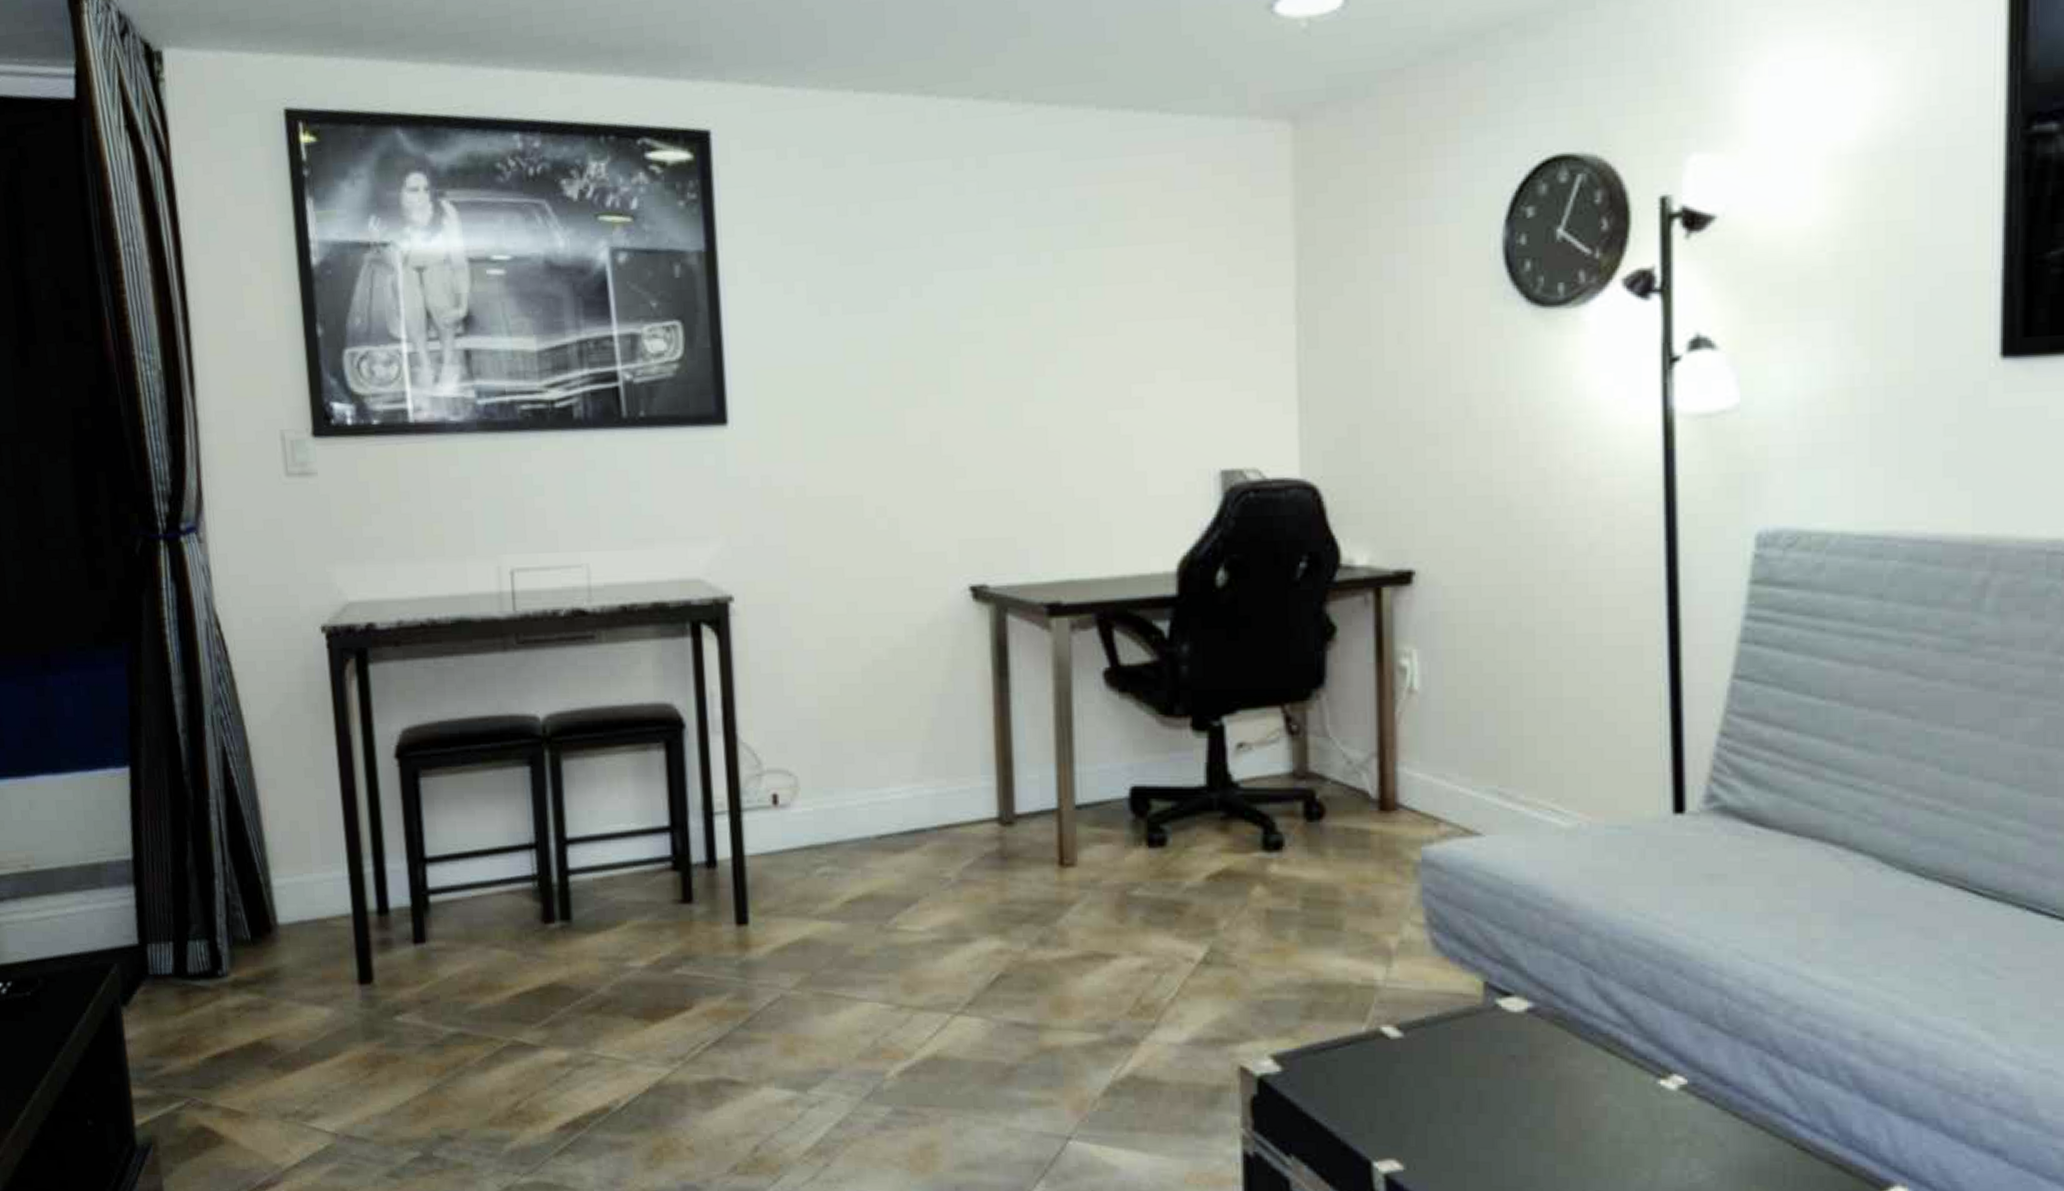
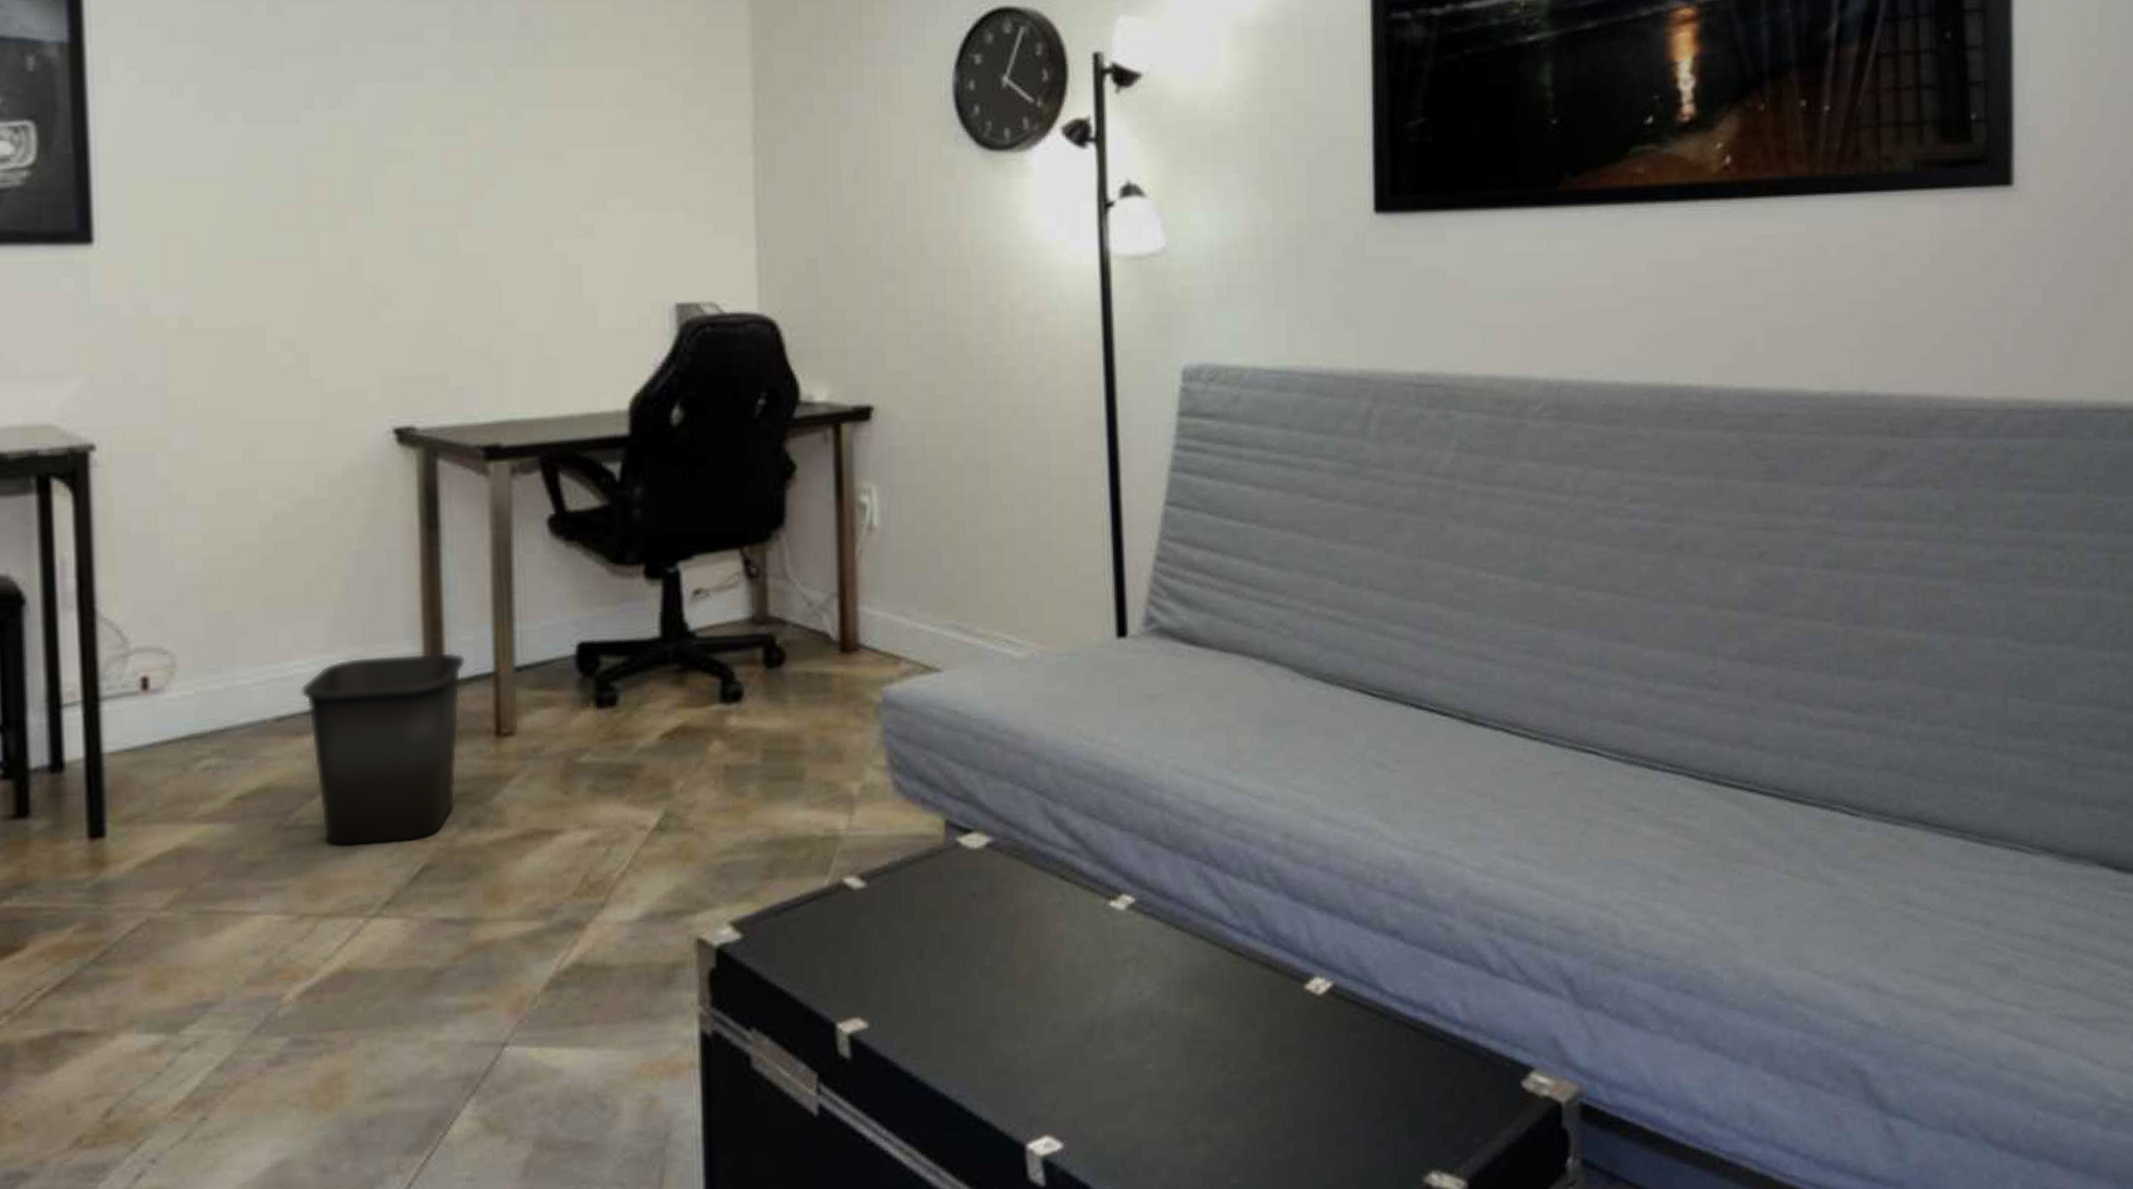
waste bin: none [897,788,1033,953] -> present [301,652,465,848]

